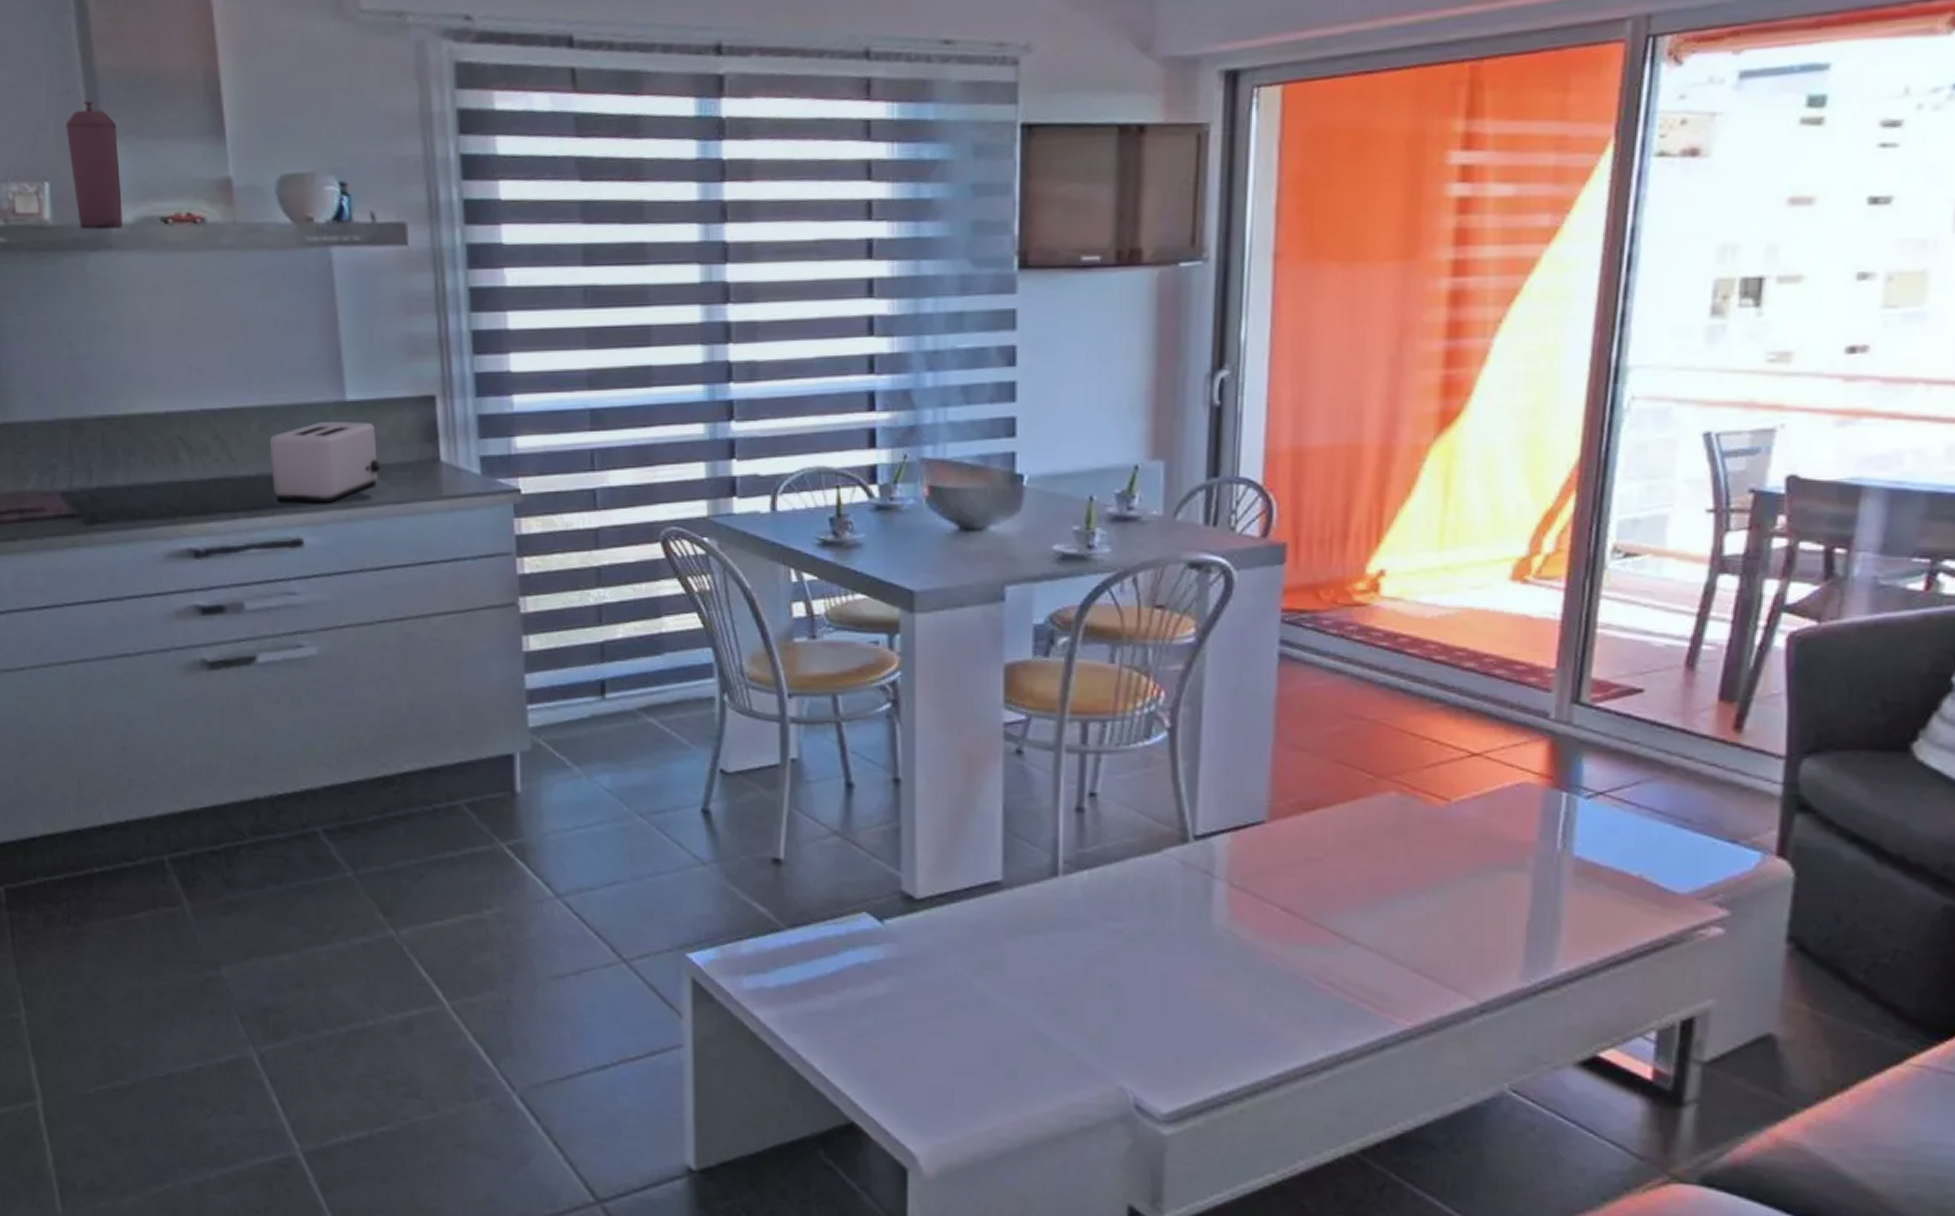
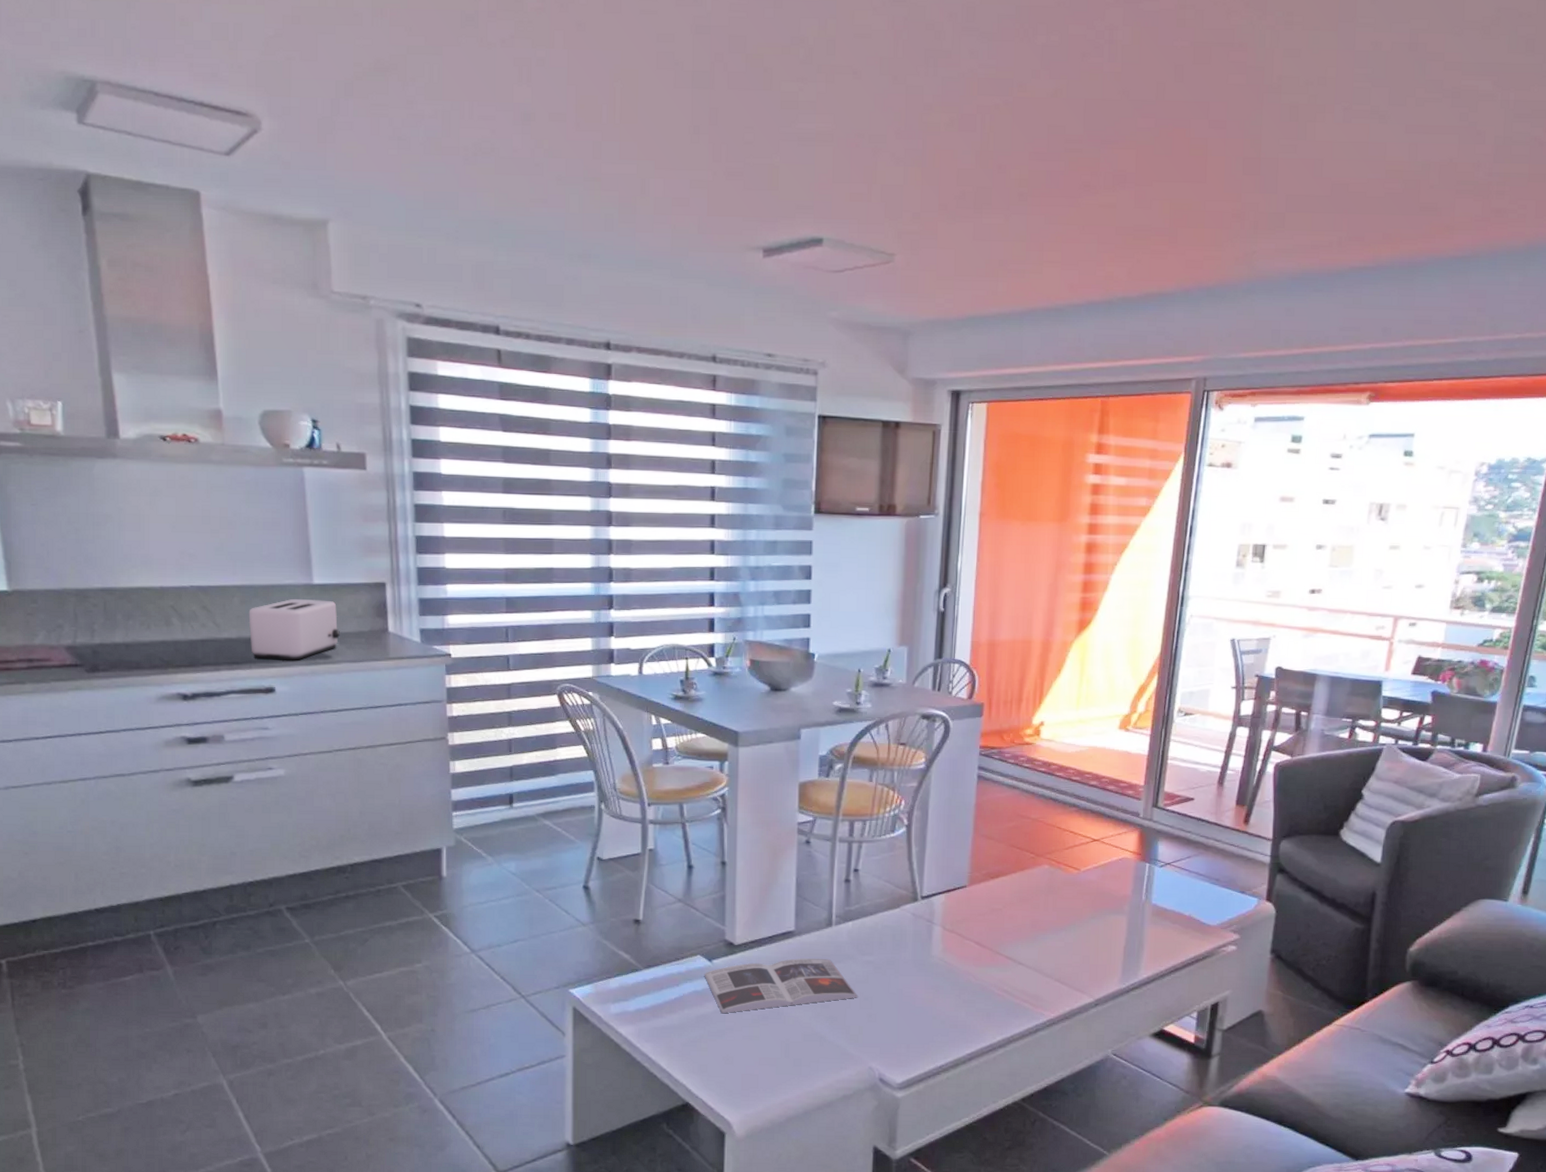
canister: present [65,100,122,230] -> none [78,340,126,442]
magazine: none [872,921,1100,998] -> present [704,958,858,1014]

